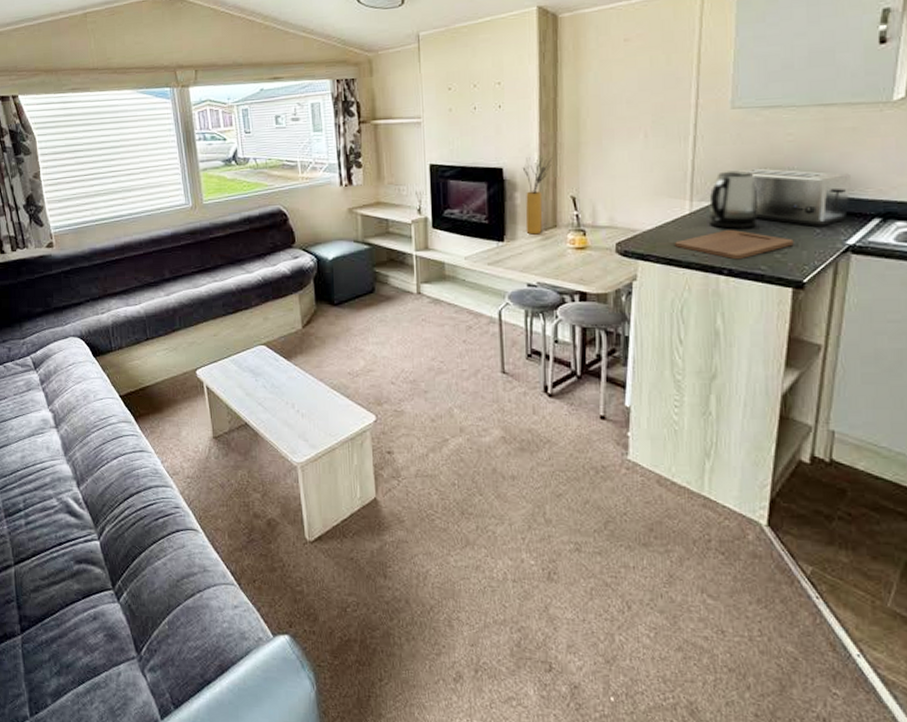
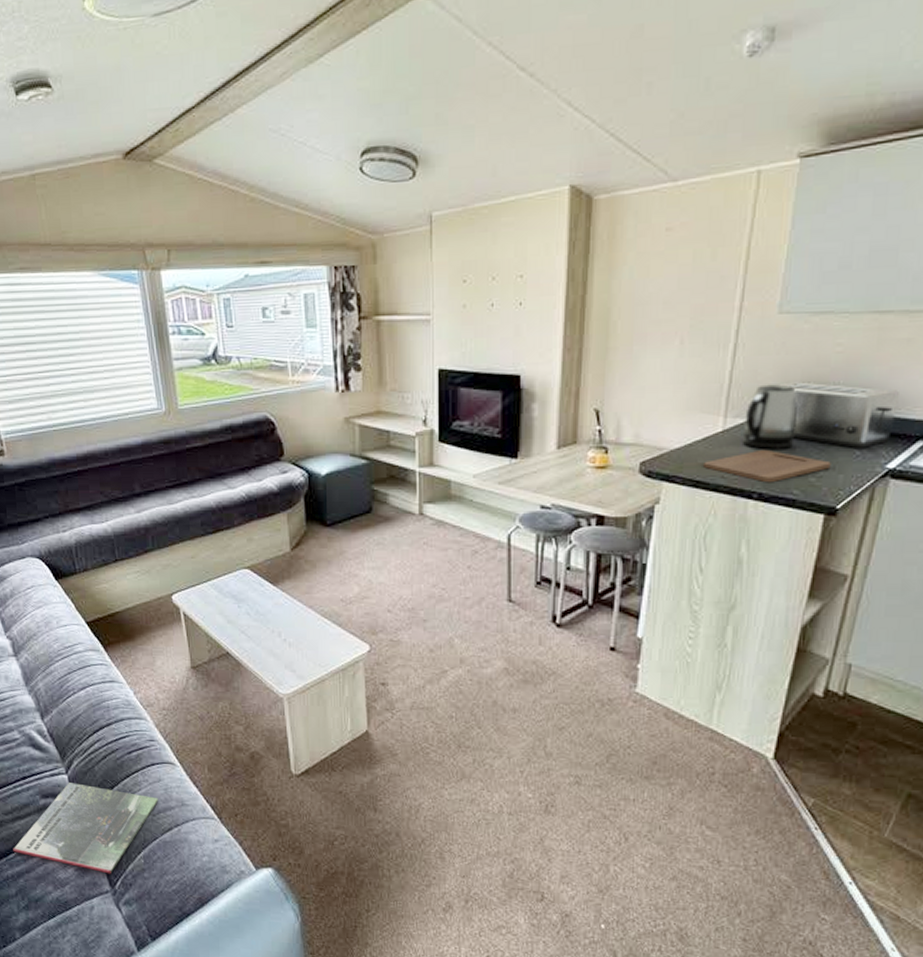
magazine: none [48,549,183,640] -> present [13,783,159,874]
vase: present [522,157,553,235] -> none [542,363,577,451]

